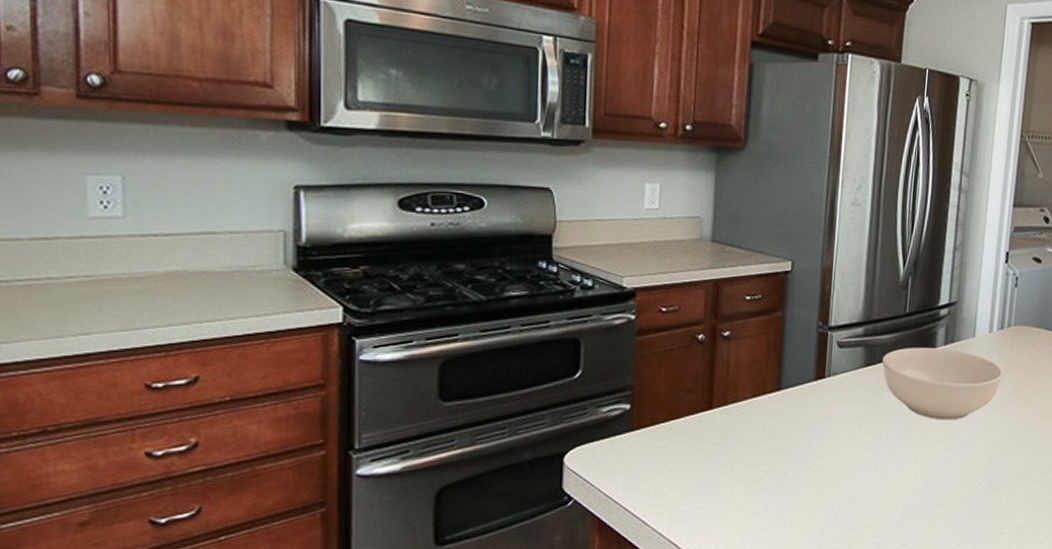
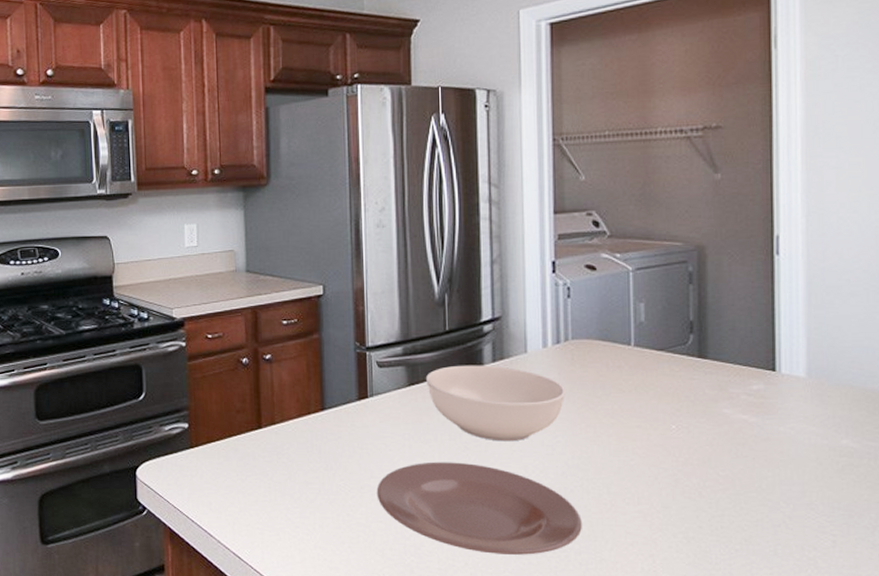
plate: none [823,440,1002,525] -> present [376,461,582,555]

